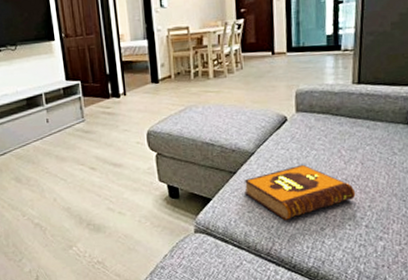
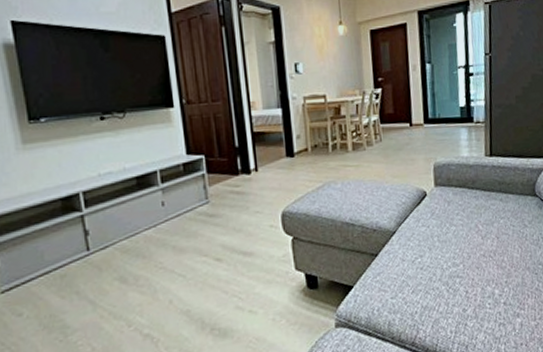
hardback book: present [244,164,356,220] -> none [386,241,494,304]

